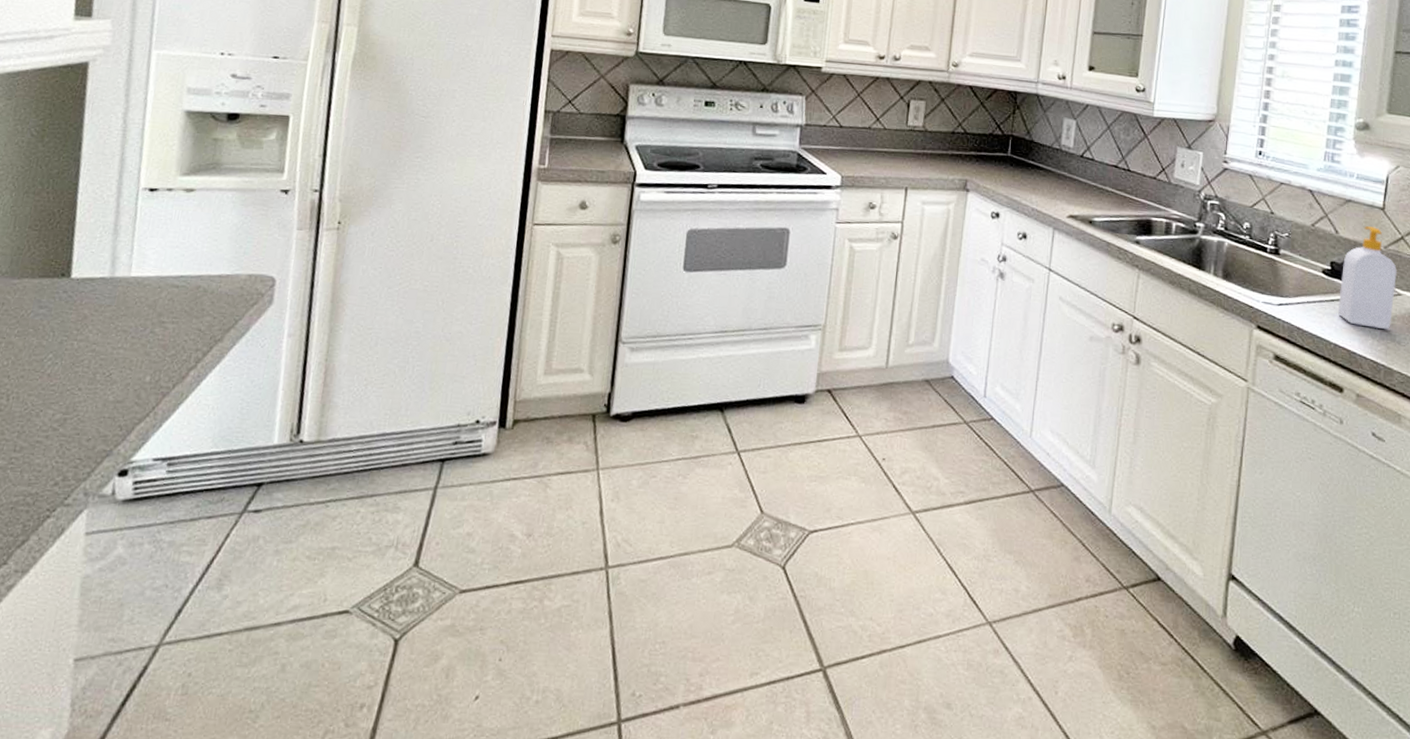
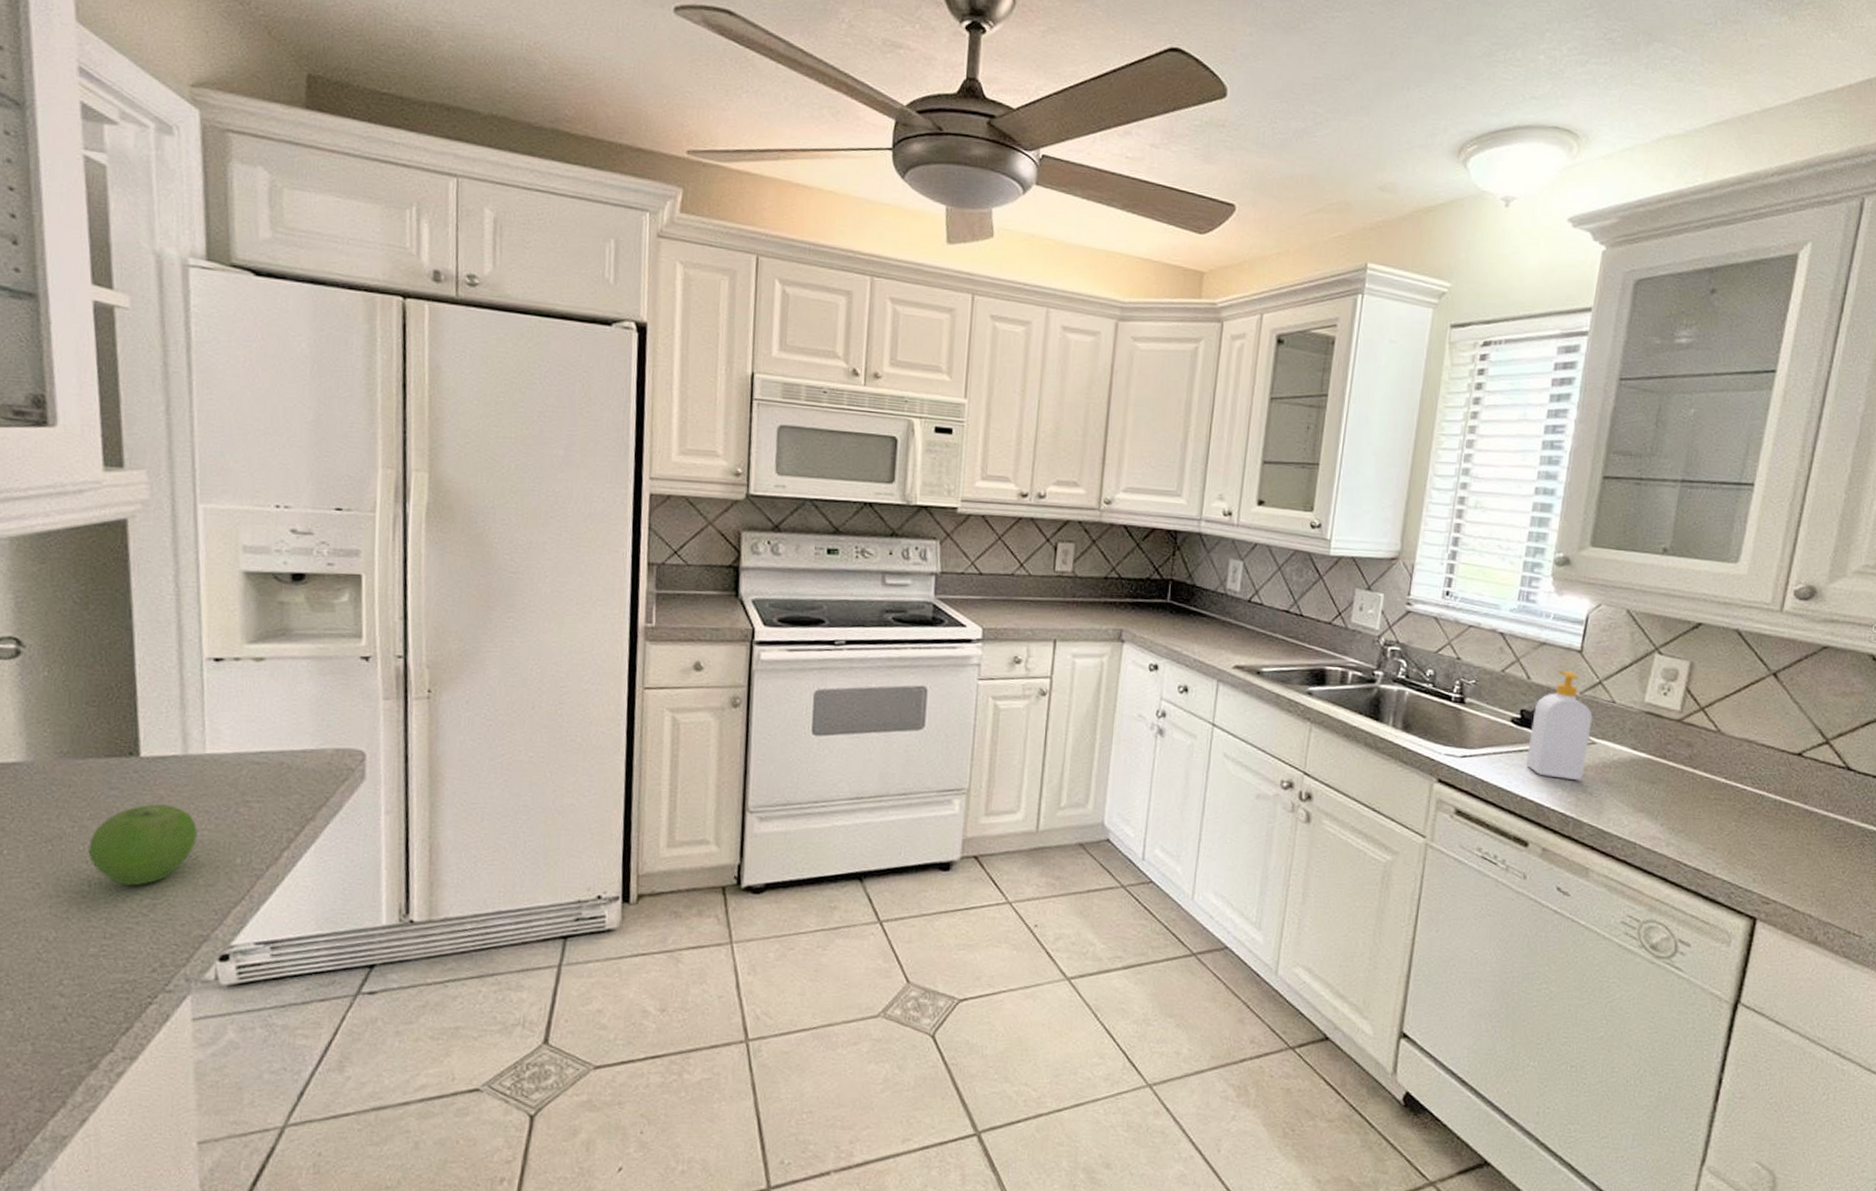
fruit: none [10,323,114,401] -> present [88,804,197,886]

